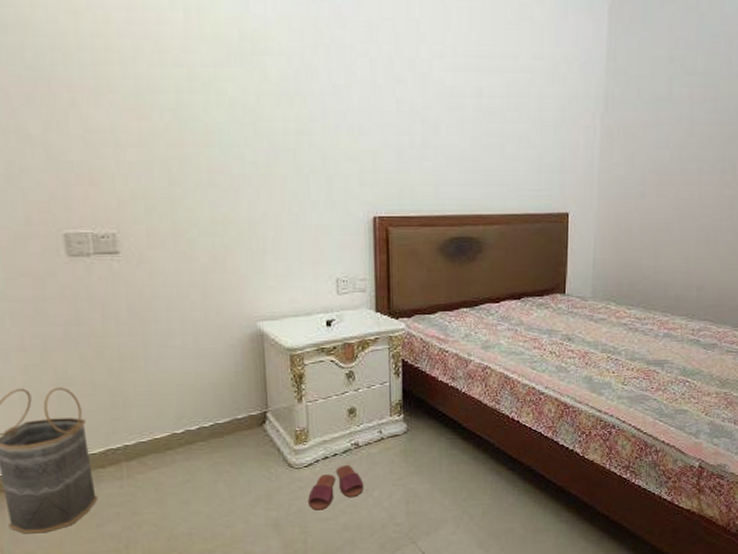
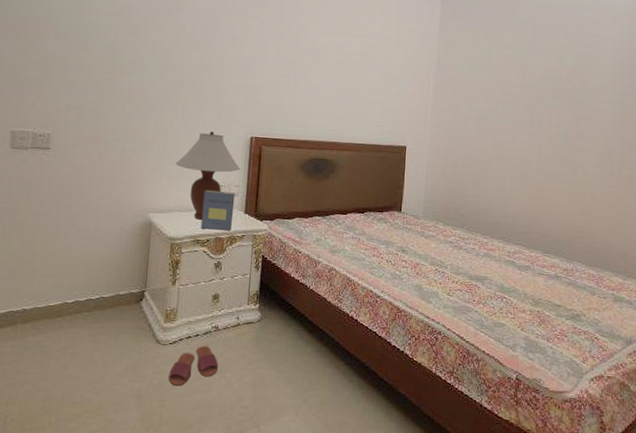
table lamp: none [282,213,365,324] -> present [175,131,241,220]
book: none [322,288,362,336] -> present [200,190,235,232]

